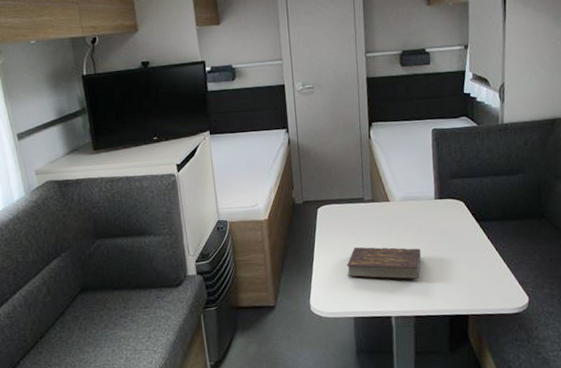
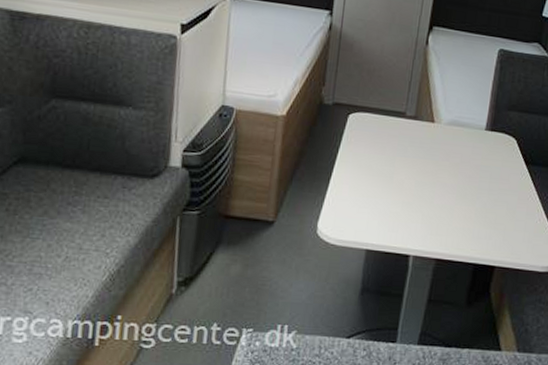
book: present [346,247,421,280] -> none [368,168,459,218]

